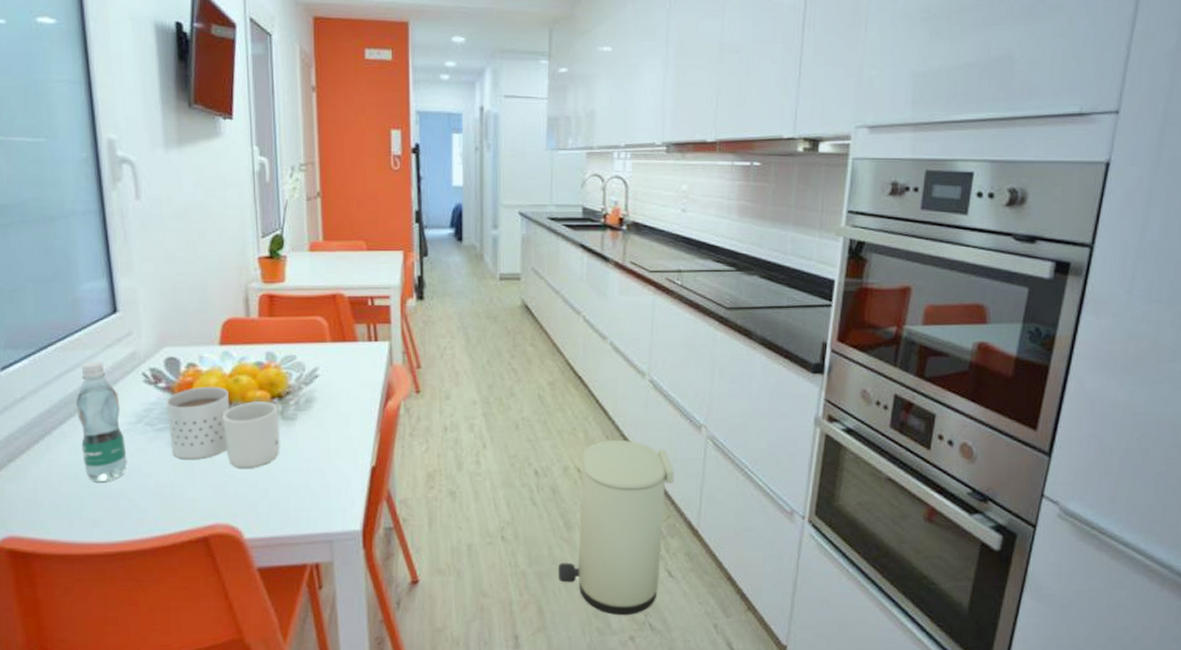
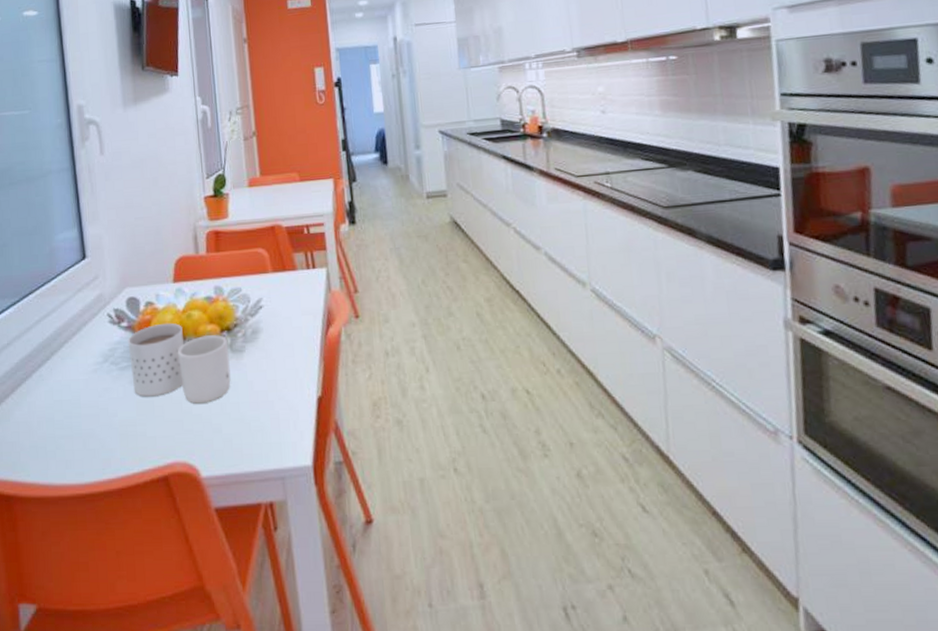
bottle: present [75,361,127,482] -> none [51,305,96,423]
pedal bin: present [558,440,674,616] -> none [518,356,633,559]

